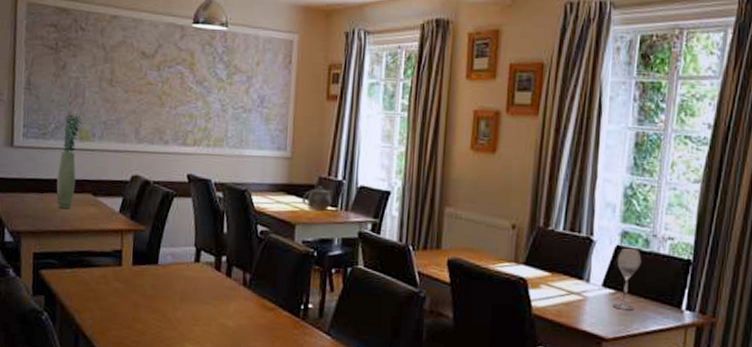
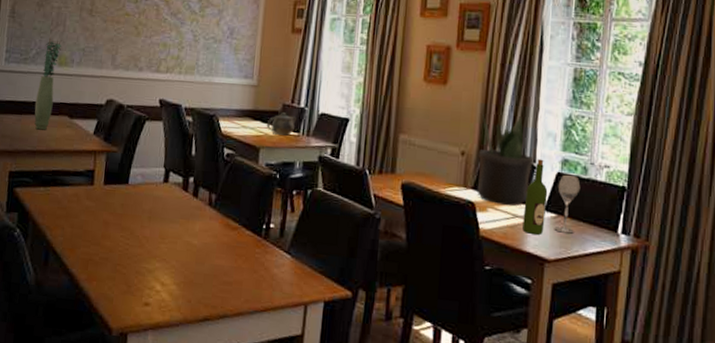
planter: none [529,182,591,281] -> present [477,112,534,205]
wine bottle: none [578,231,606,312] -> present [523,159,548,235]

